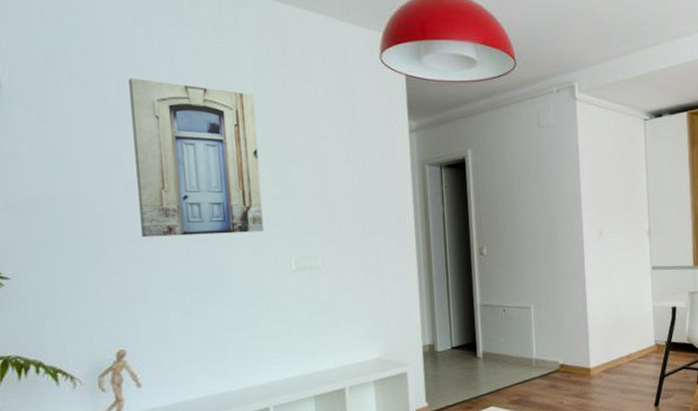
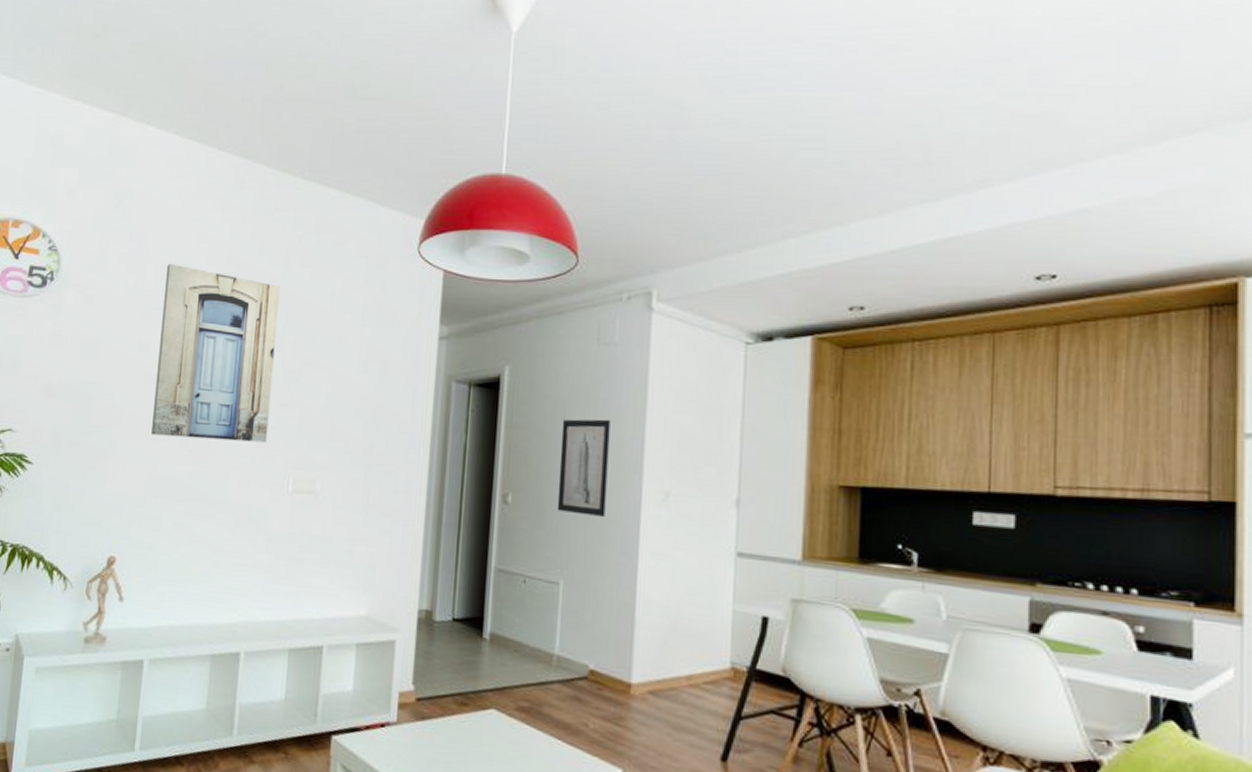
wall art: none [518,183,558,256] -> present [557,419,611,518]

